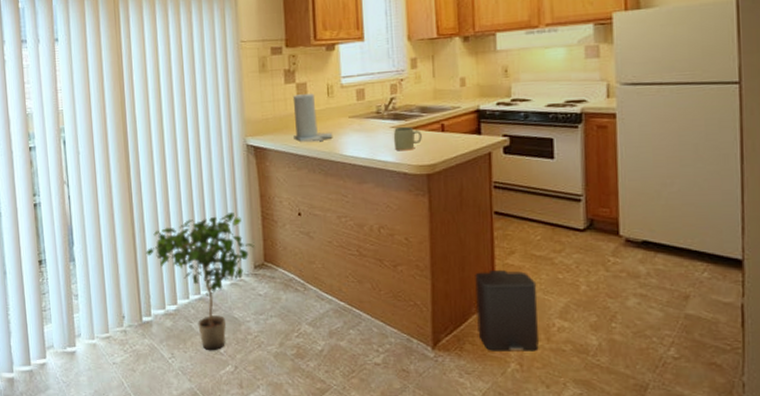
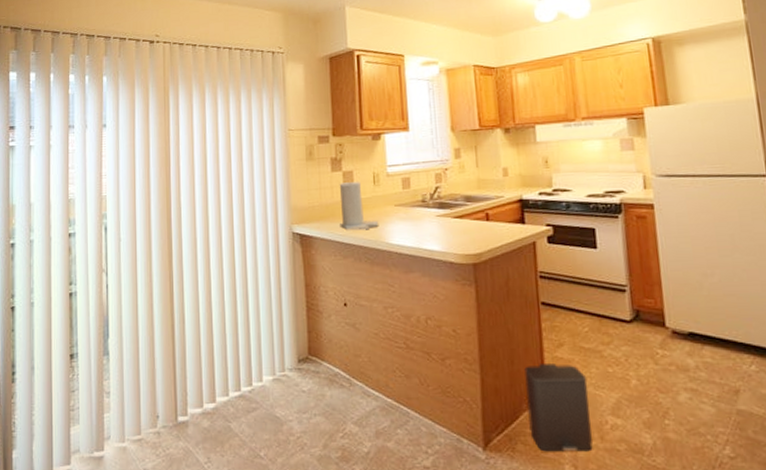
potted plant: present [146,211,255,351] -> none [185,302,299,455]
mug: present [393,127,422,151] -> none [438,216,467,240]

